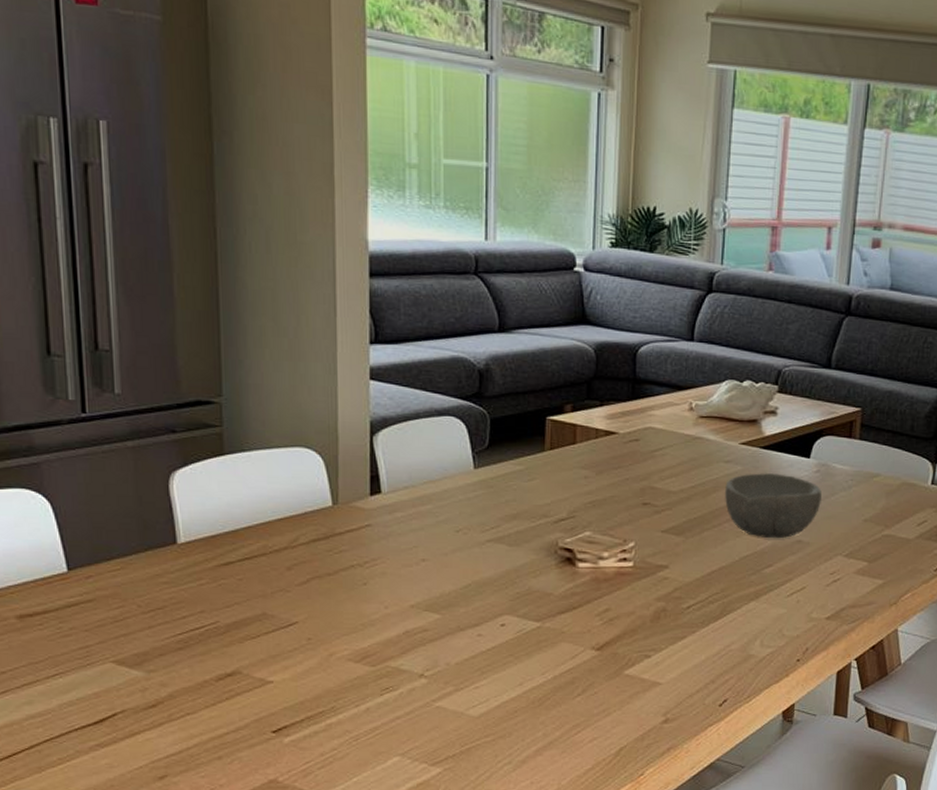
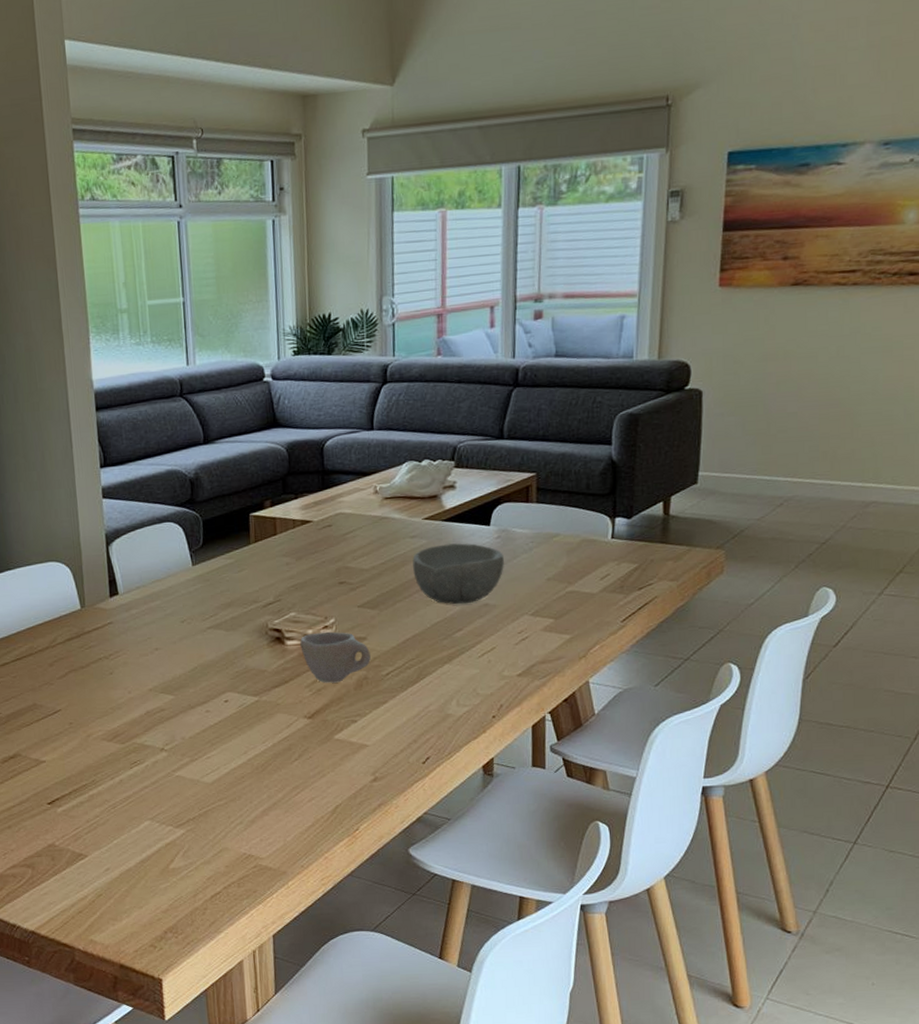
cup: none [594,556,671,613] -> present [300,631,371,683]

